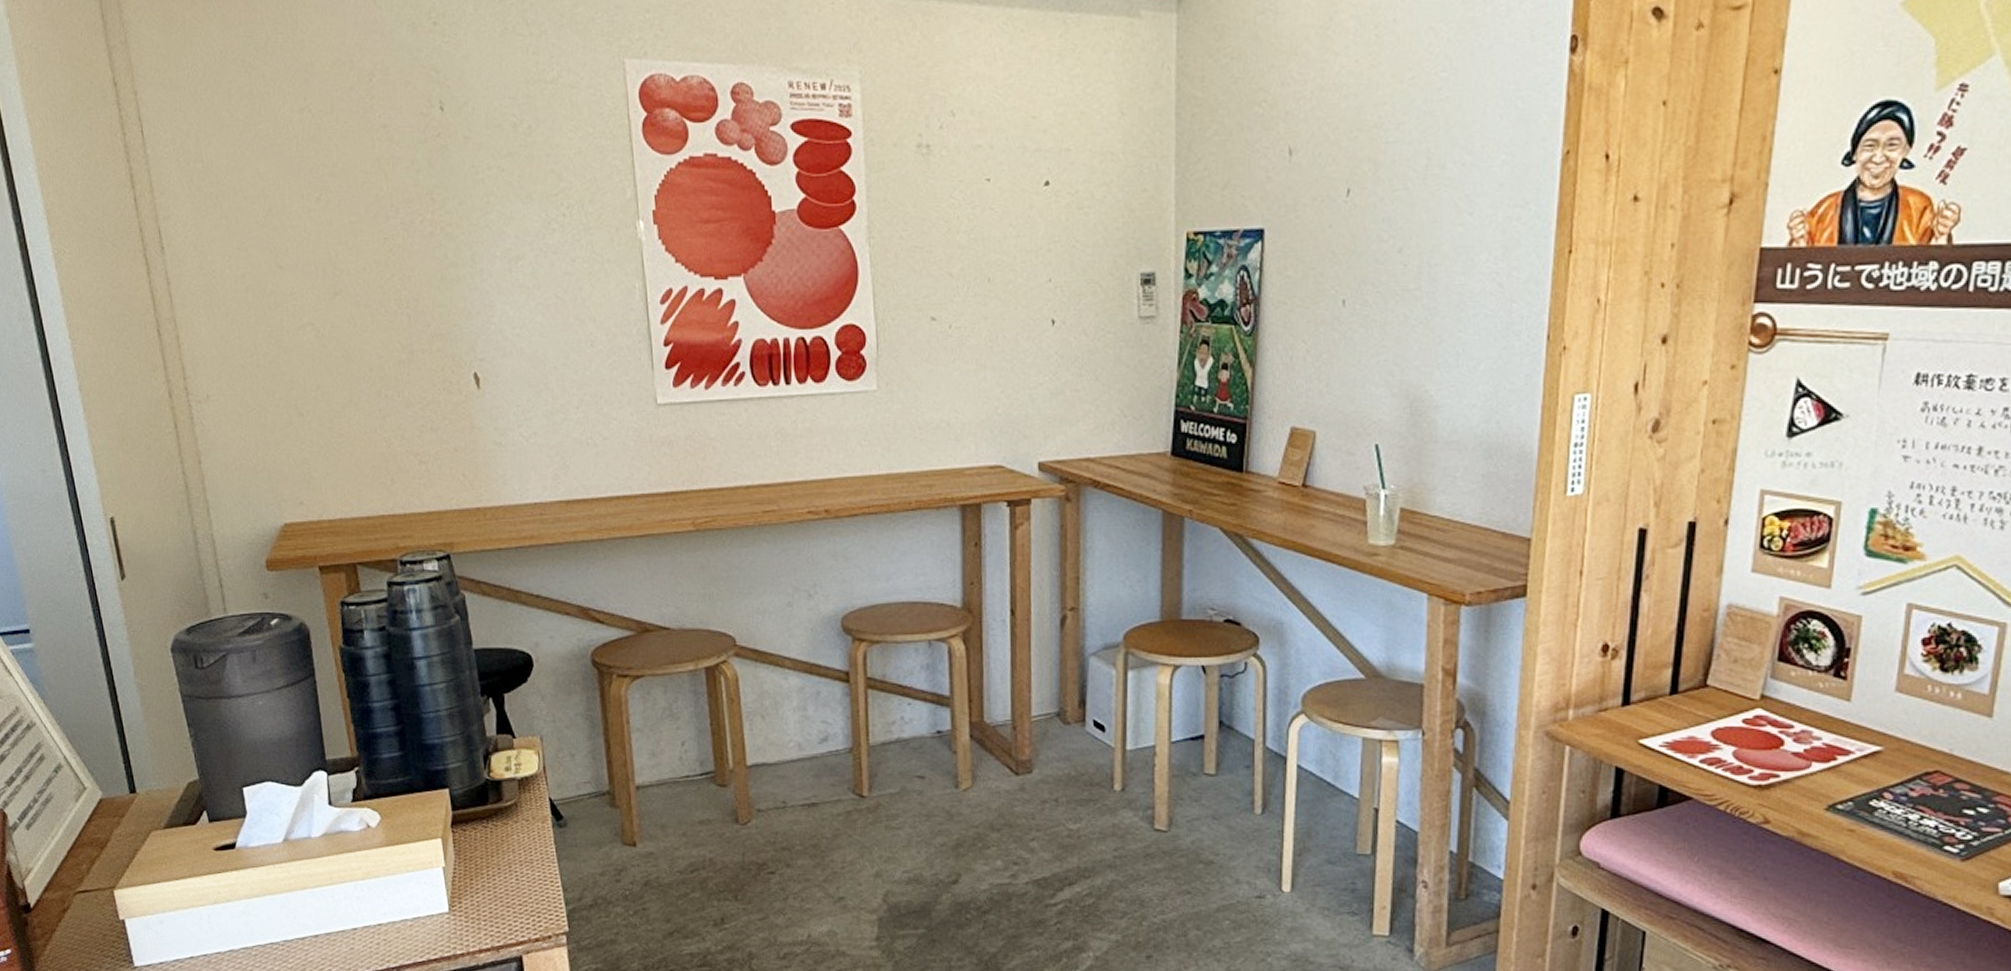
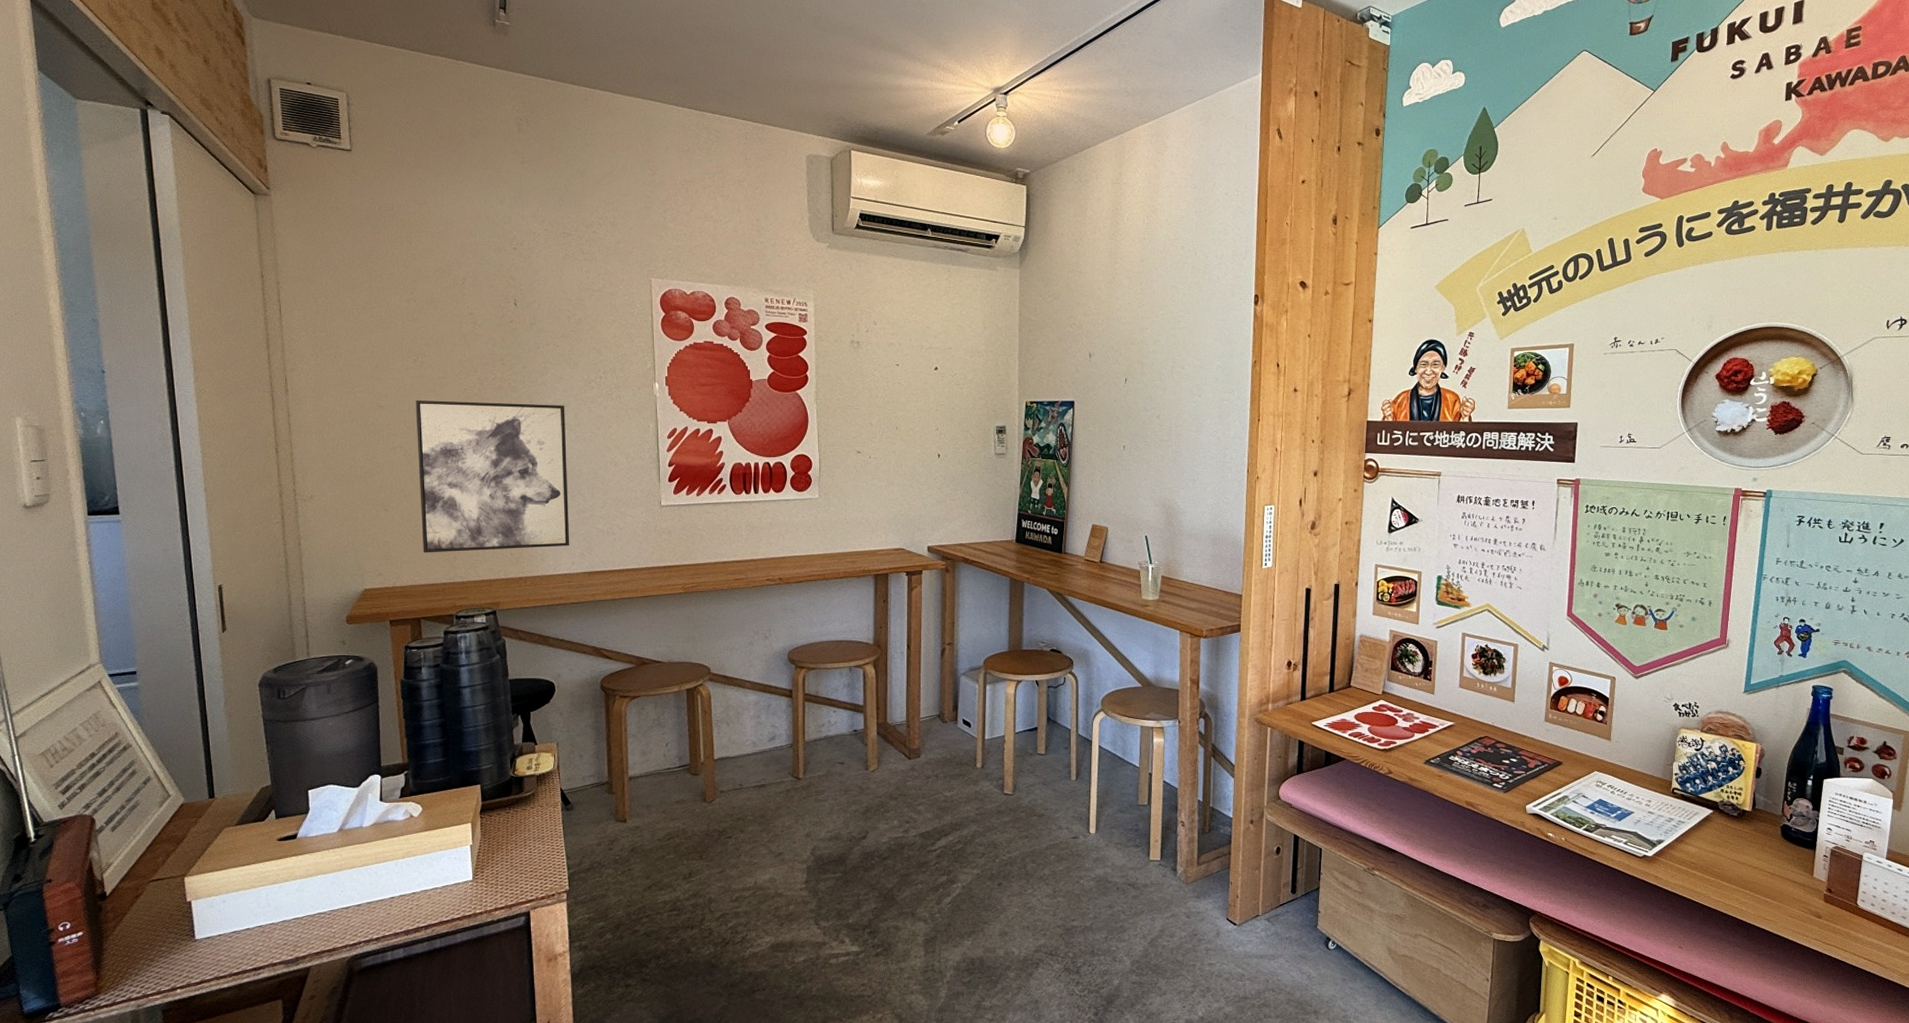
wall art: none [323,256,539,474] -> present [415,400,570,553]

